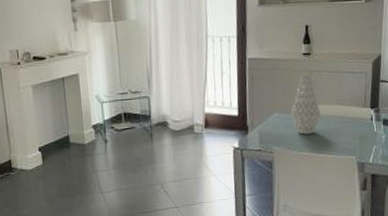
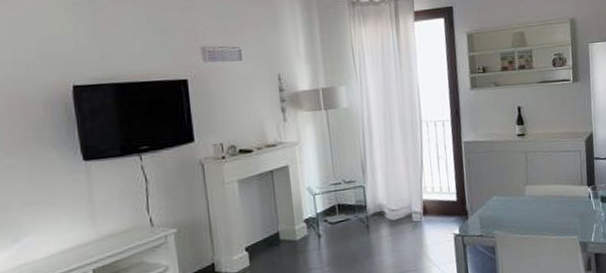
vase: present [290,75,321,135] -> none [509,156,540,217]

